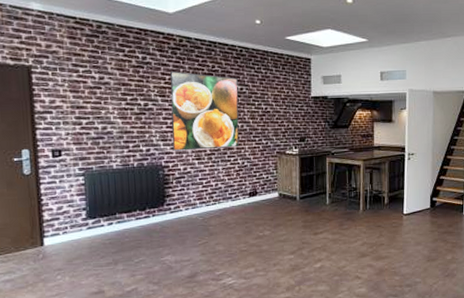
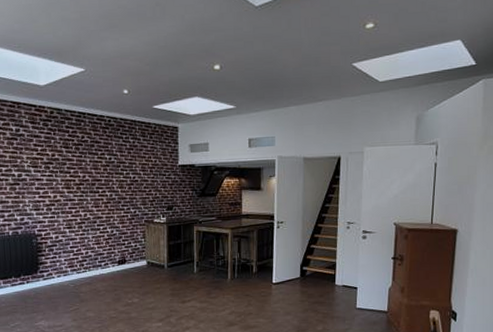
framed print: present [170,71,240,151] -> none [42,142,109,220]

